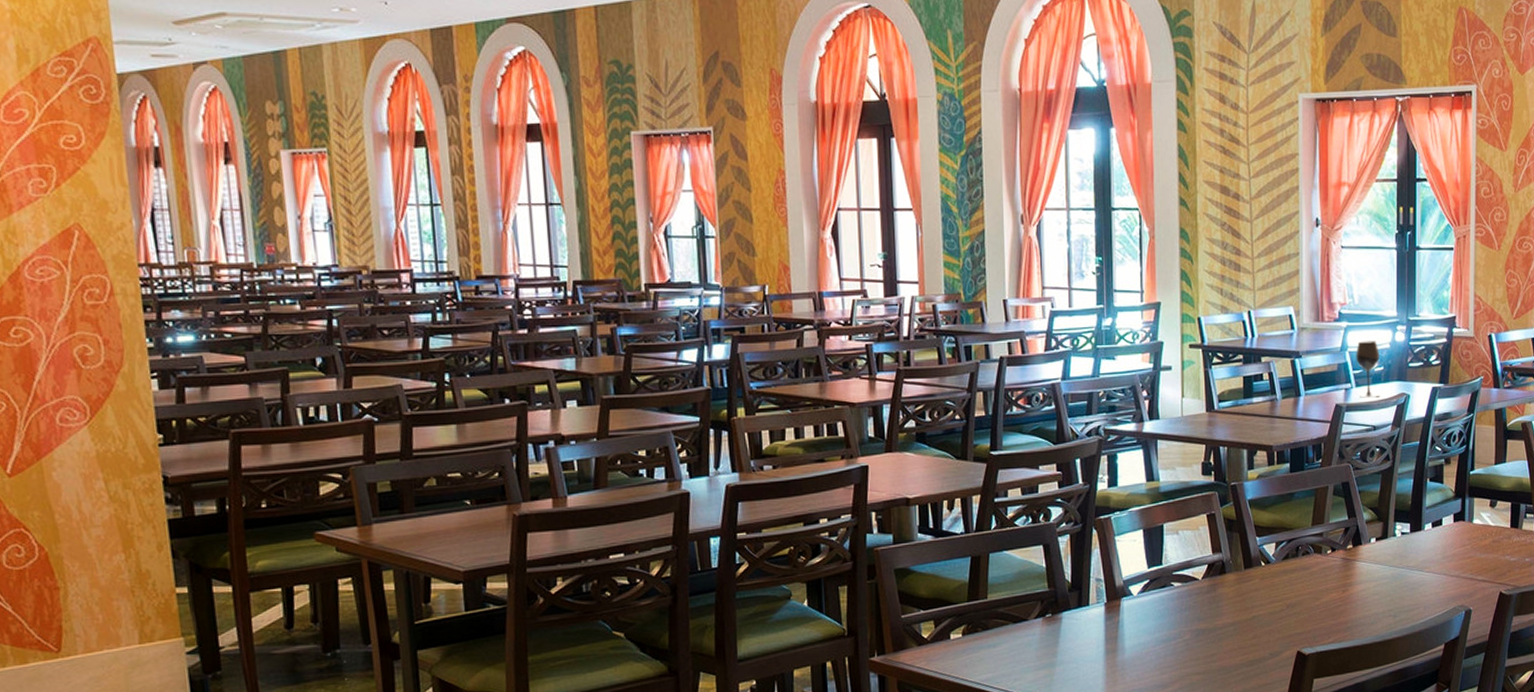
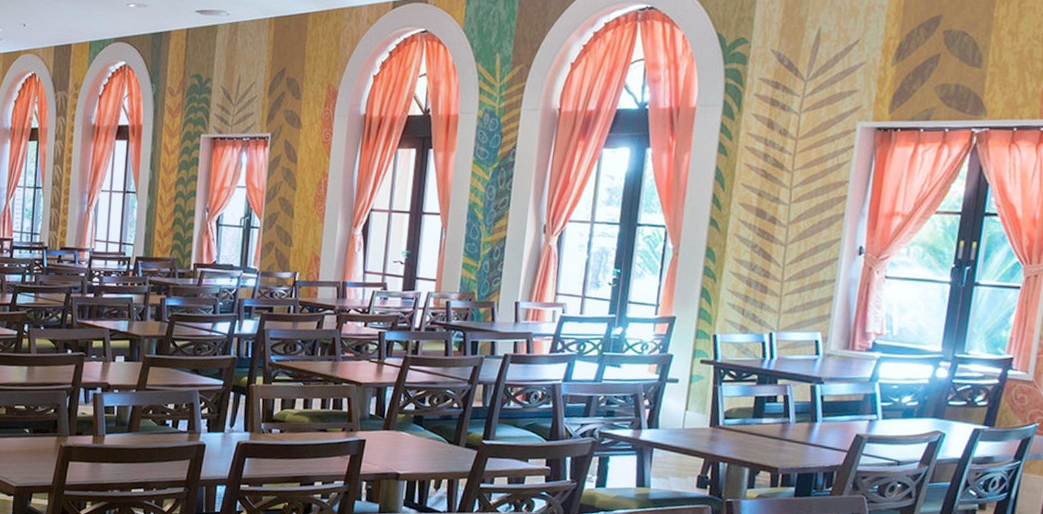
wineglass: present [1356,341,1380,398] -> none [885,373,915,432]

